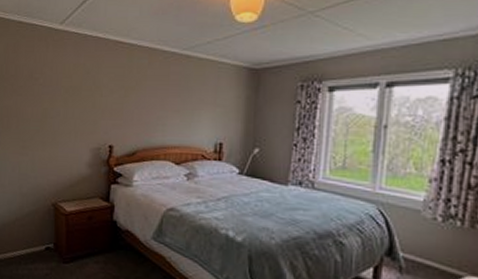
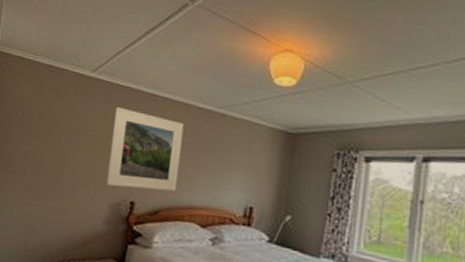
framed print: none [85,56,152,133] -> present [106,106,184,192]

